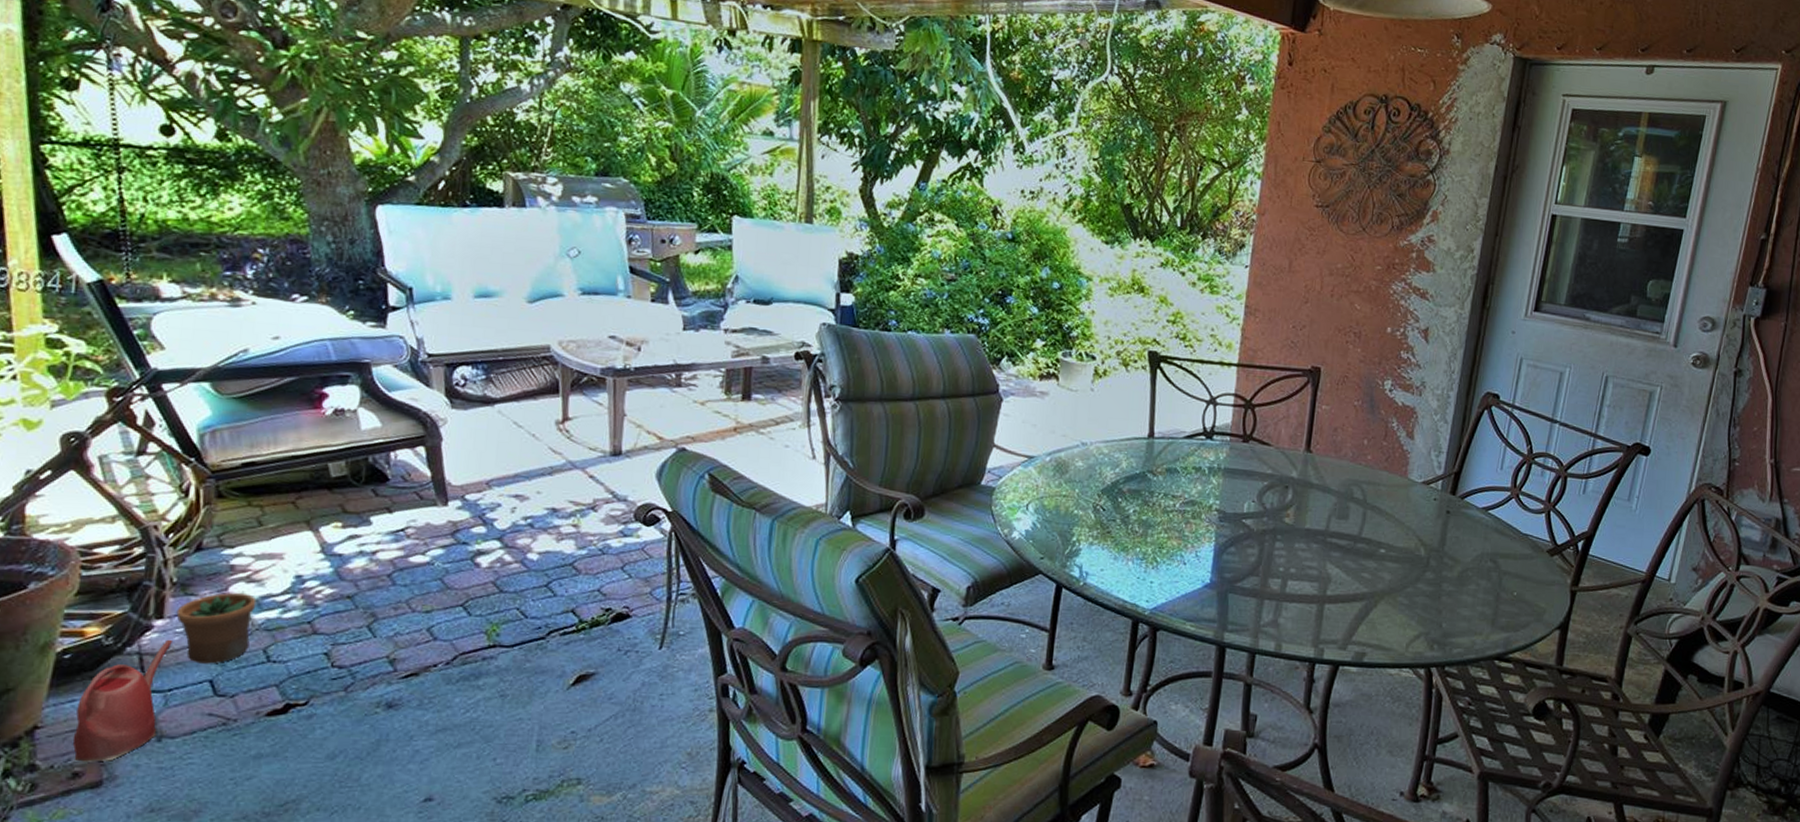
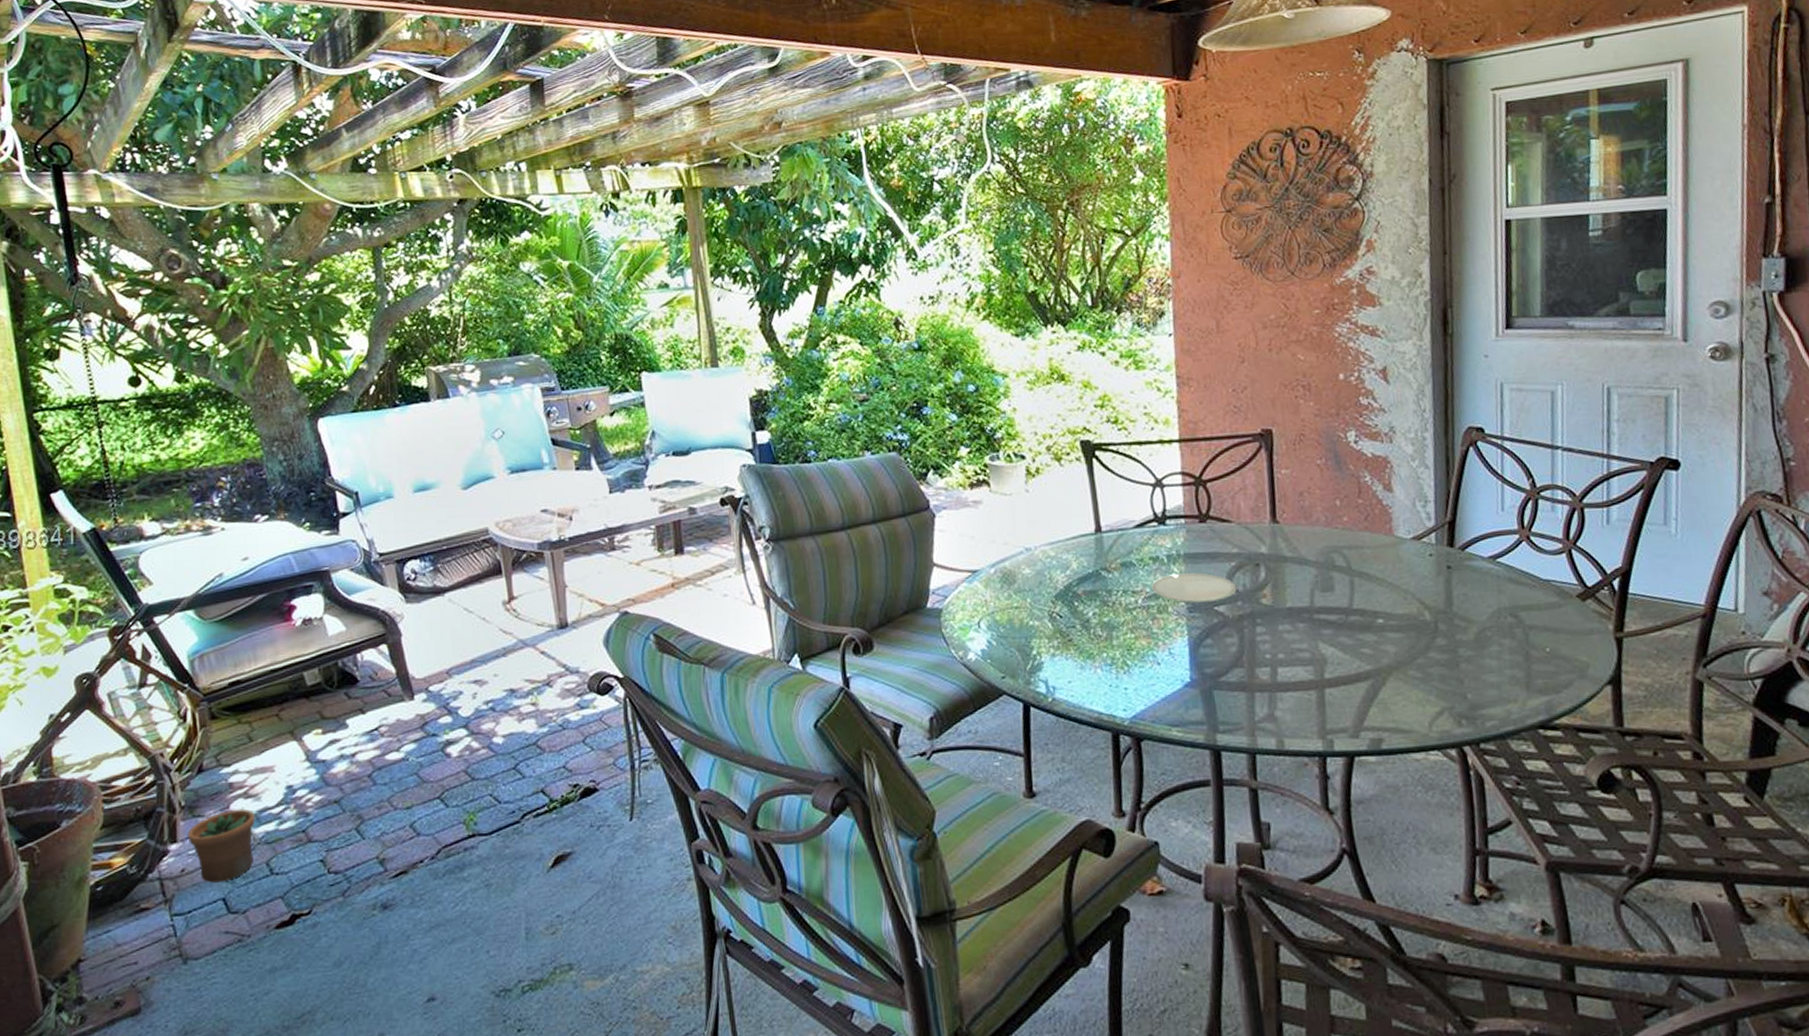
watering can: present [72,639,174,762] -> none [111,862,188,991]
plate: none [1190,485,1265,515] -> present [1152,573,1237,603]

